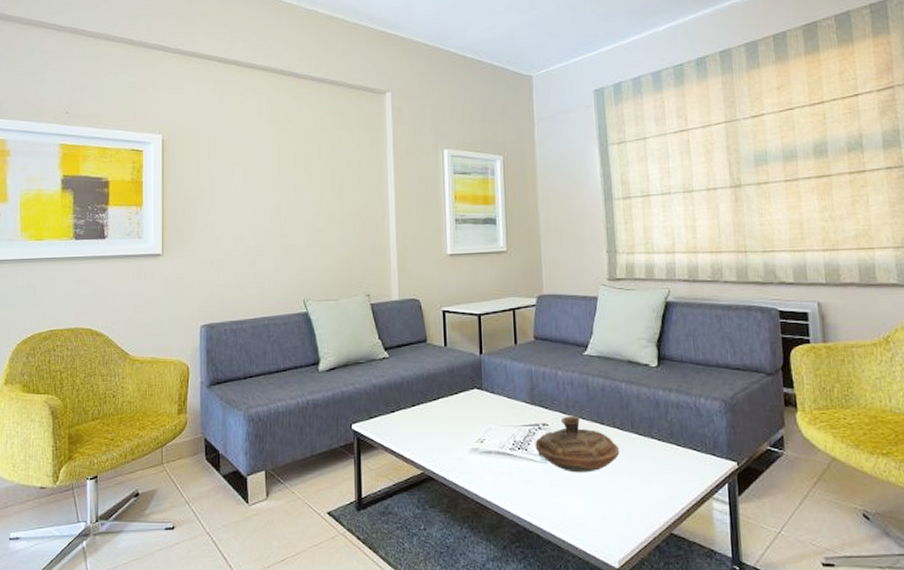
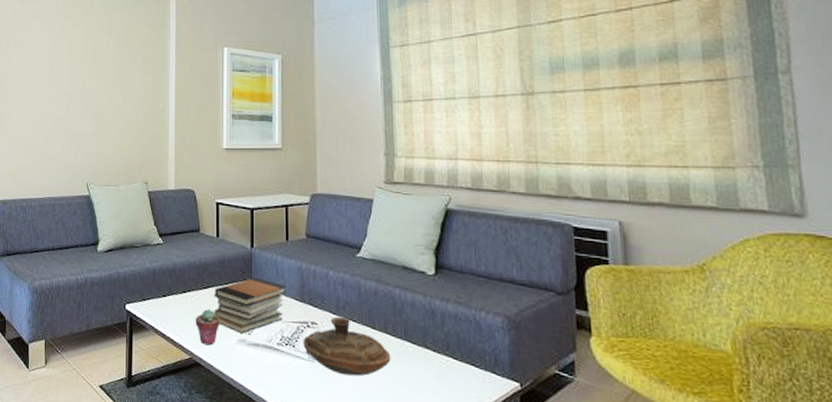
potted succulent: none [426,421,452,458] -> present [195,309,220,346]
book stack: none [444,384,517,442] -> present [214,277,287,333]

